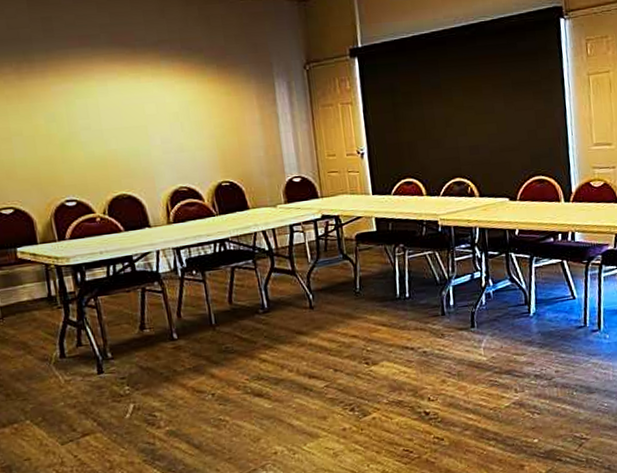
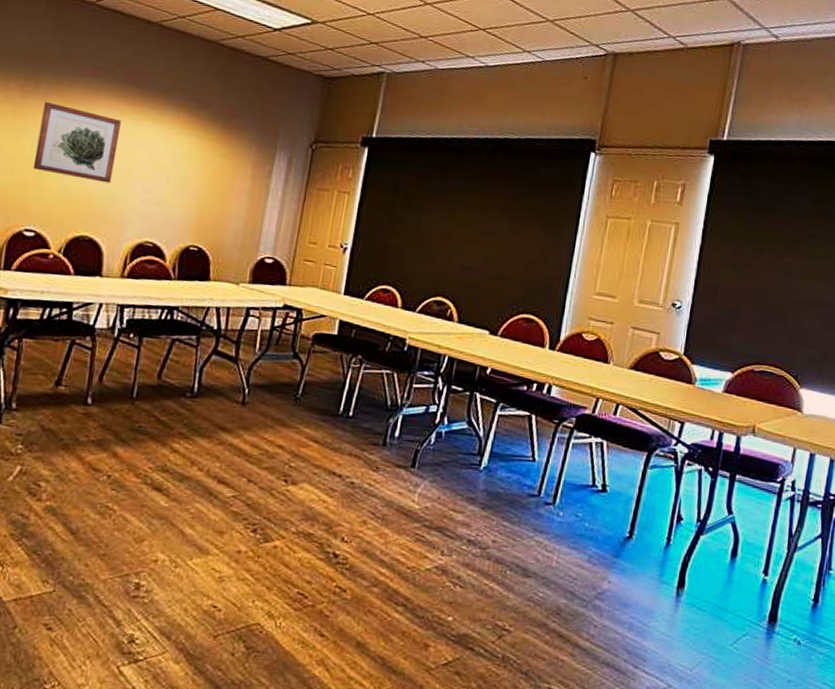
wall art: none [44,79,131,145] -> present [32,102,122,183]

